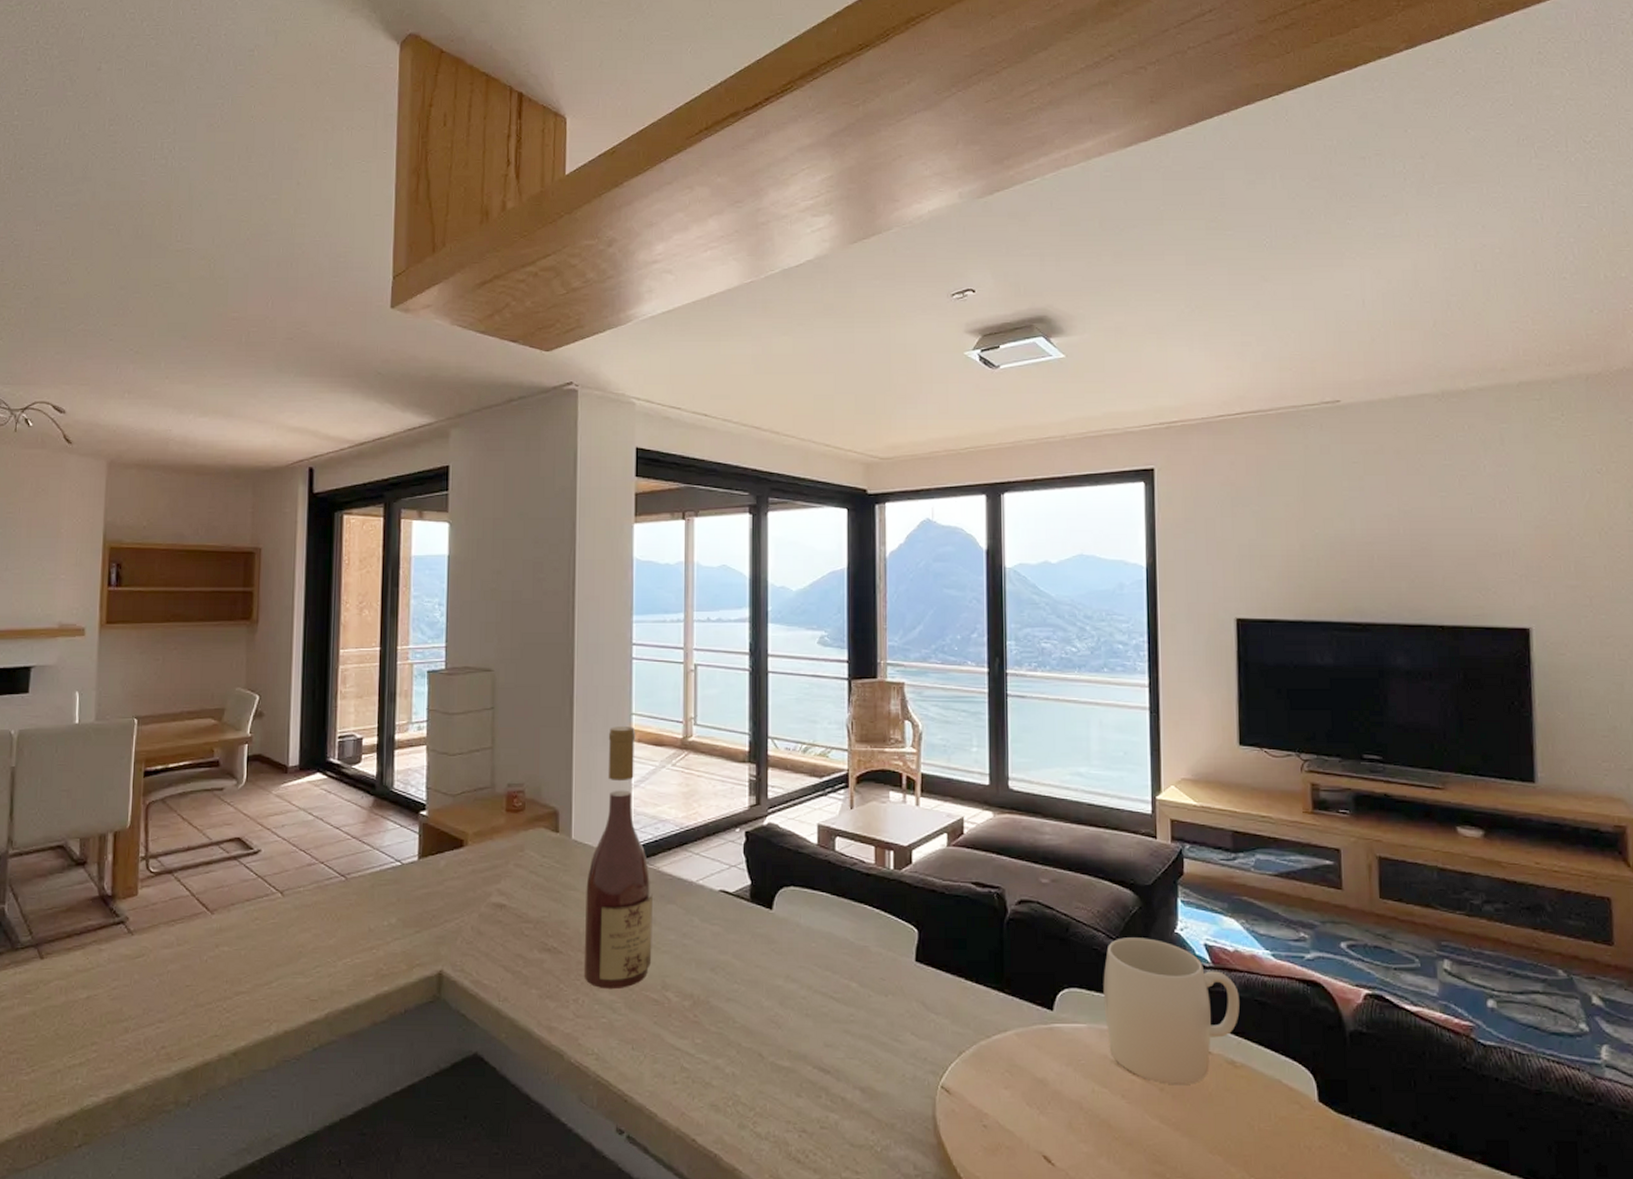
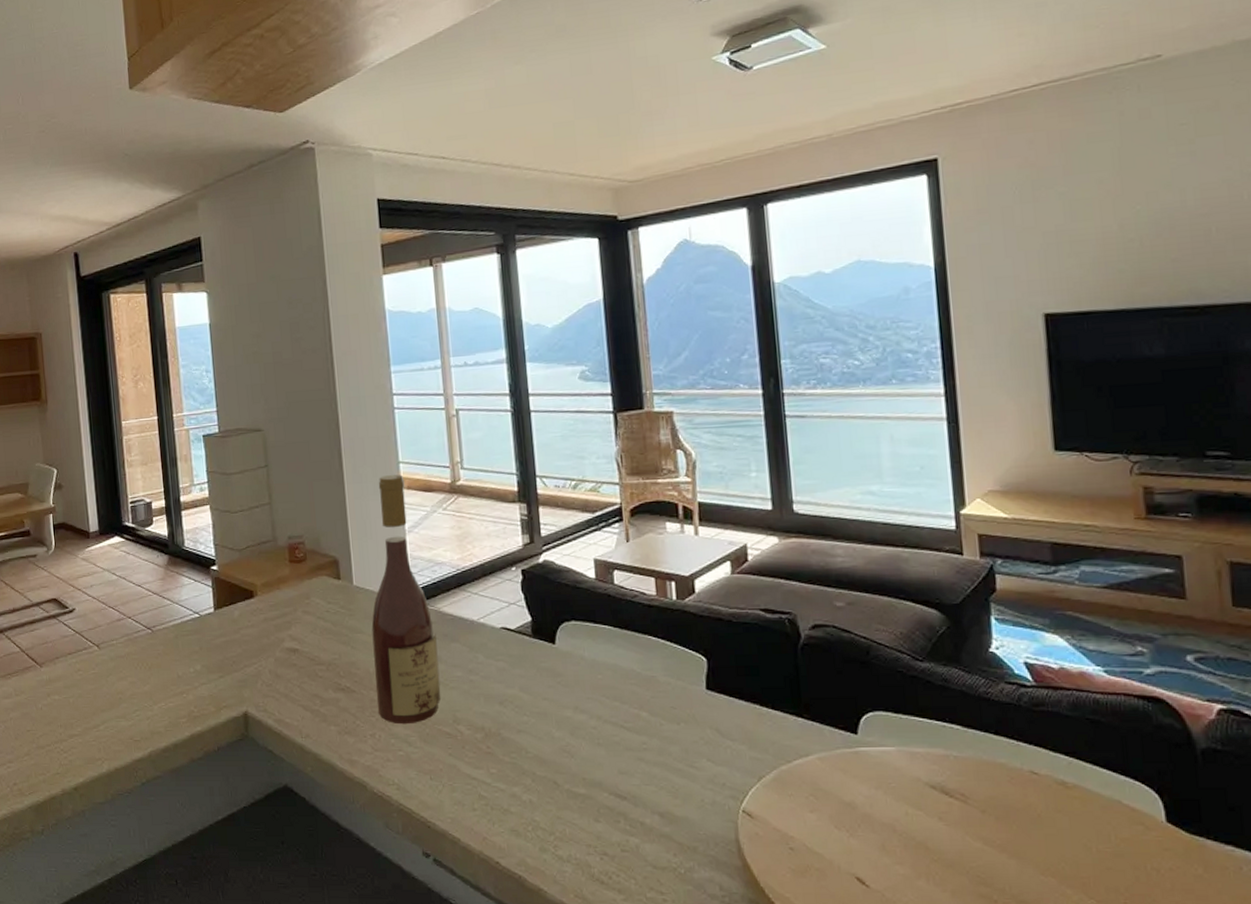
mug: present [1103,937,1240,1086] -> none [910,658,1069,807]

